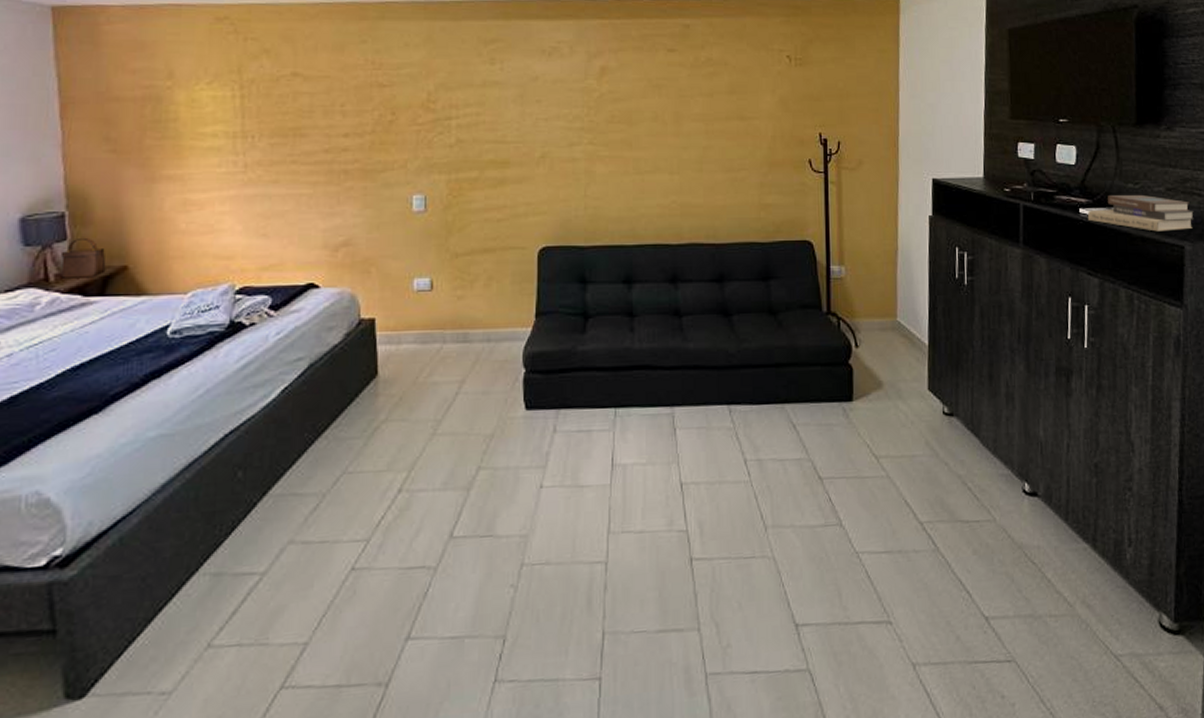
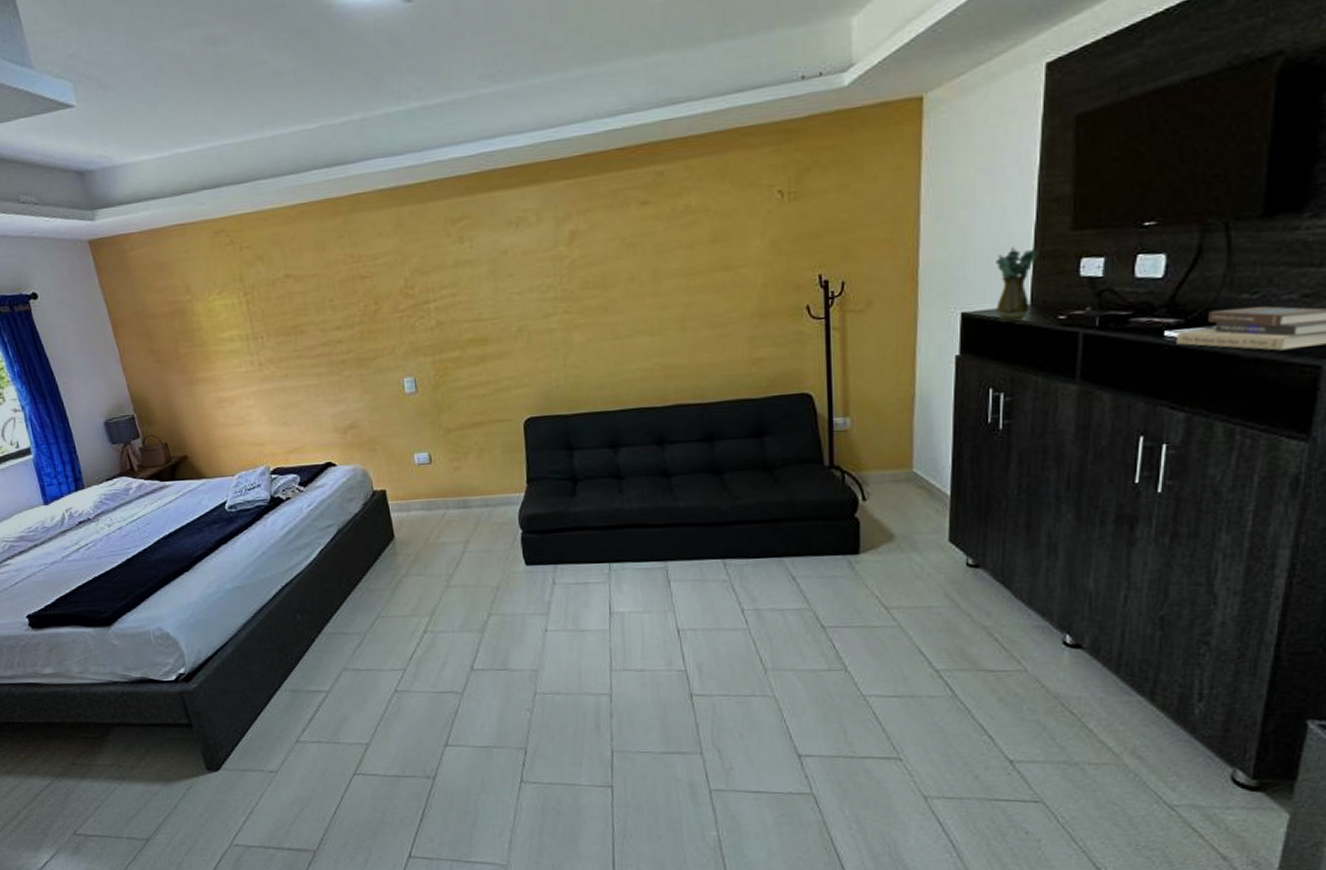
vase: none [957,127,989,191] -> present [996,247,1040,323]

